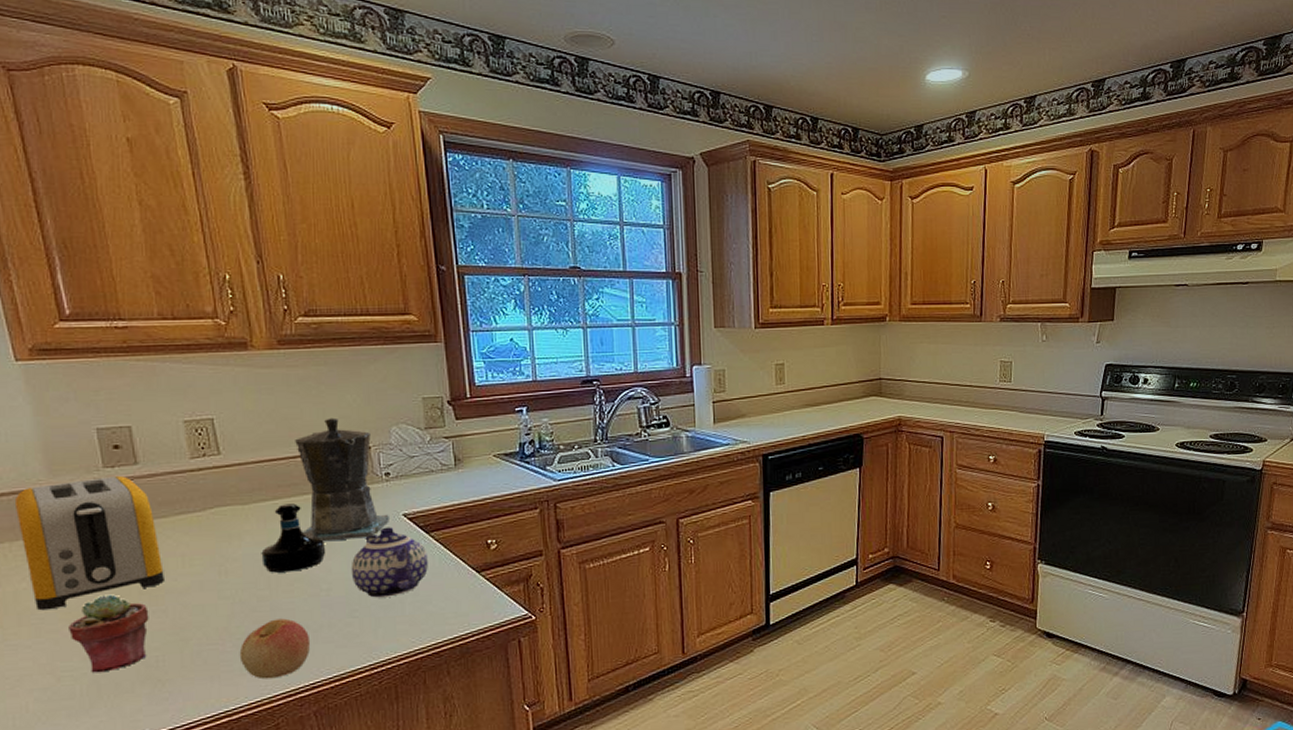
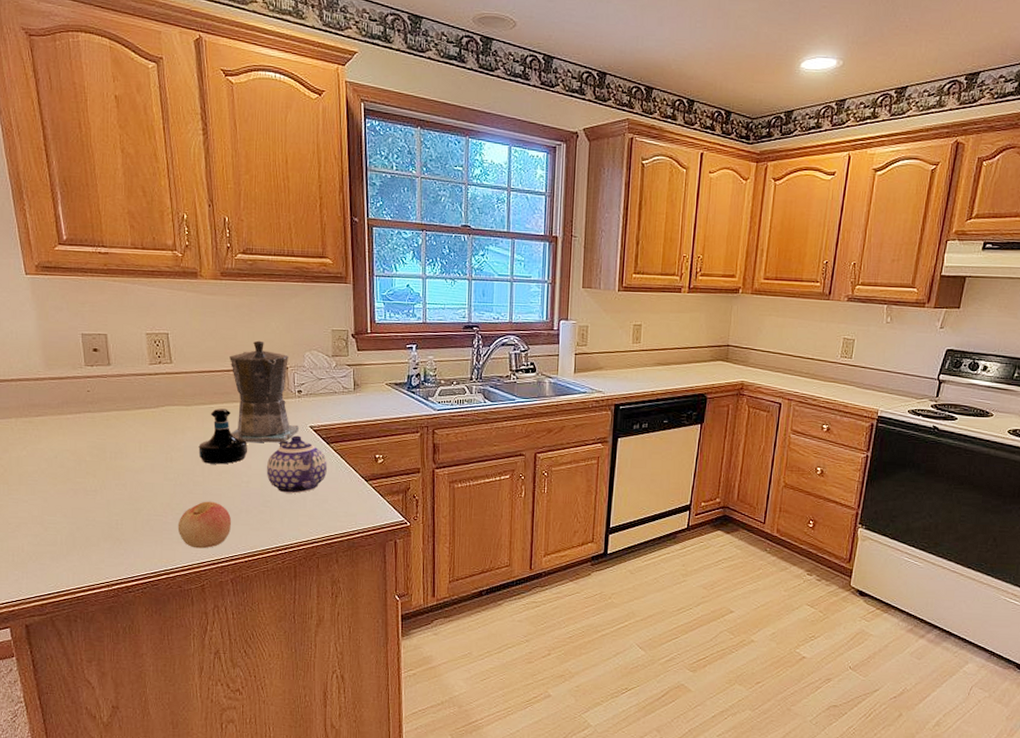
toaster: present [14,475,164,611] -> none [20,373,125,475]
potted succulent: present [69,594,149,673] -> none [55,467,113,528]

